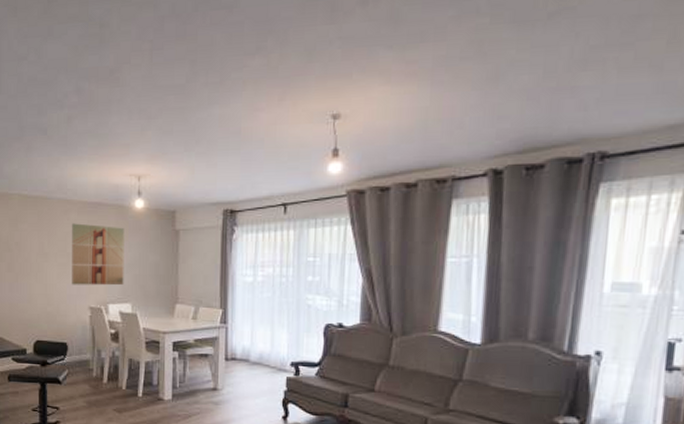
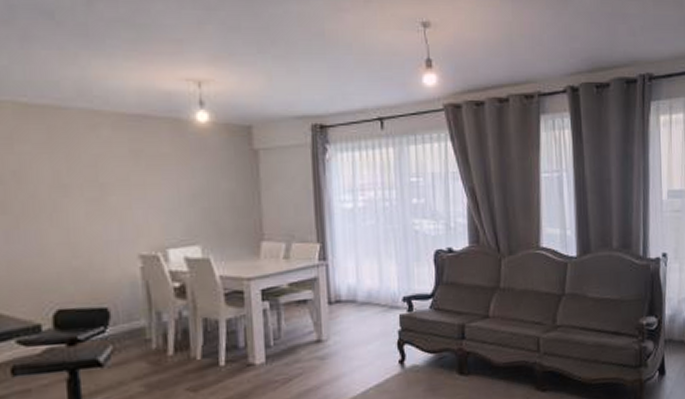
wall art: present [72,223,125,286] -> none [104,142,188,227]

